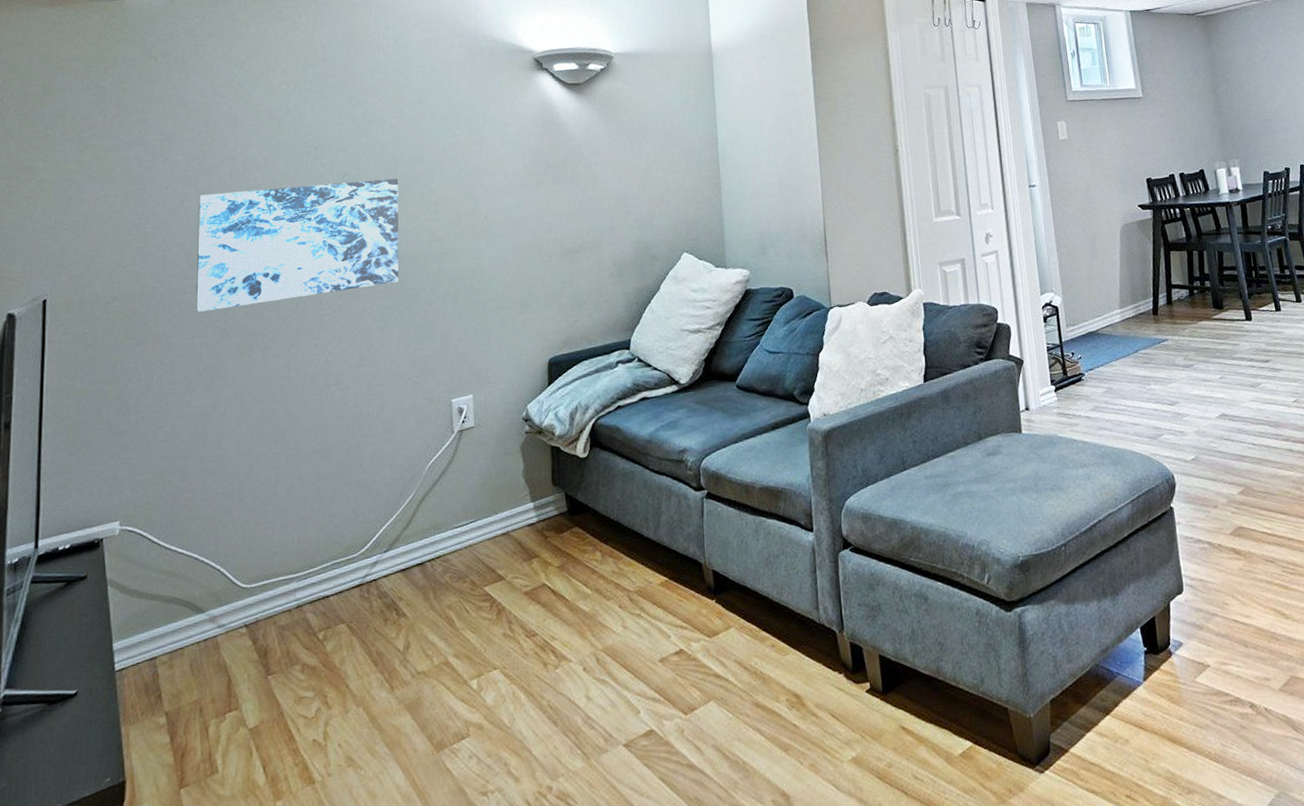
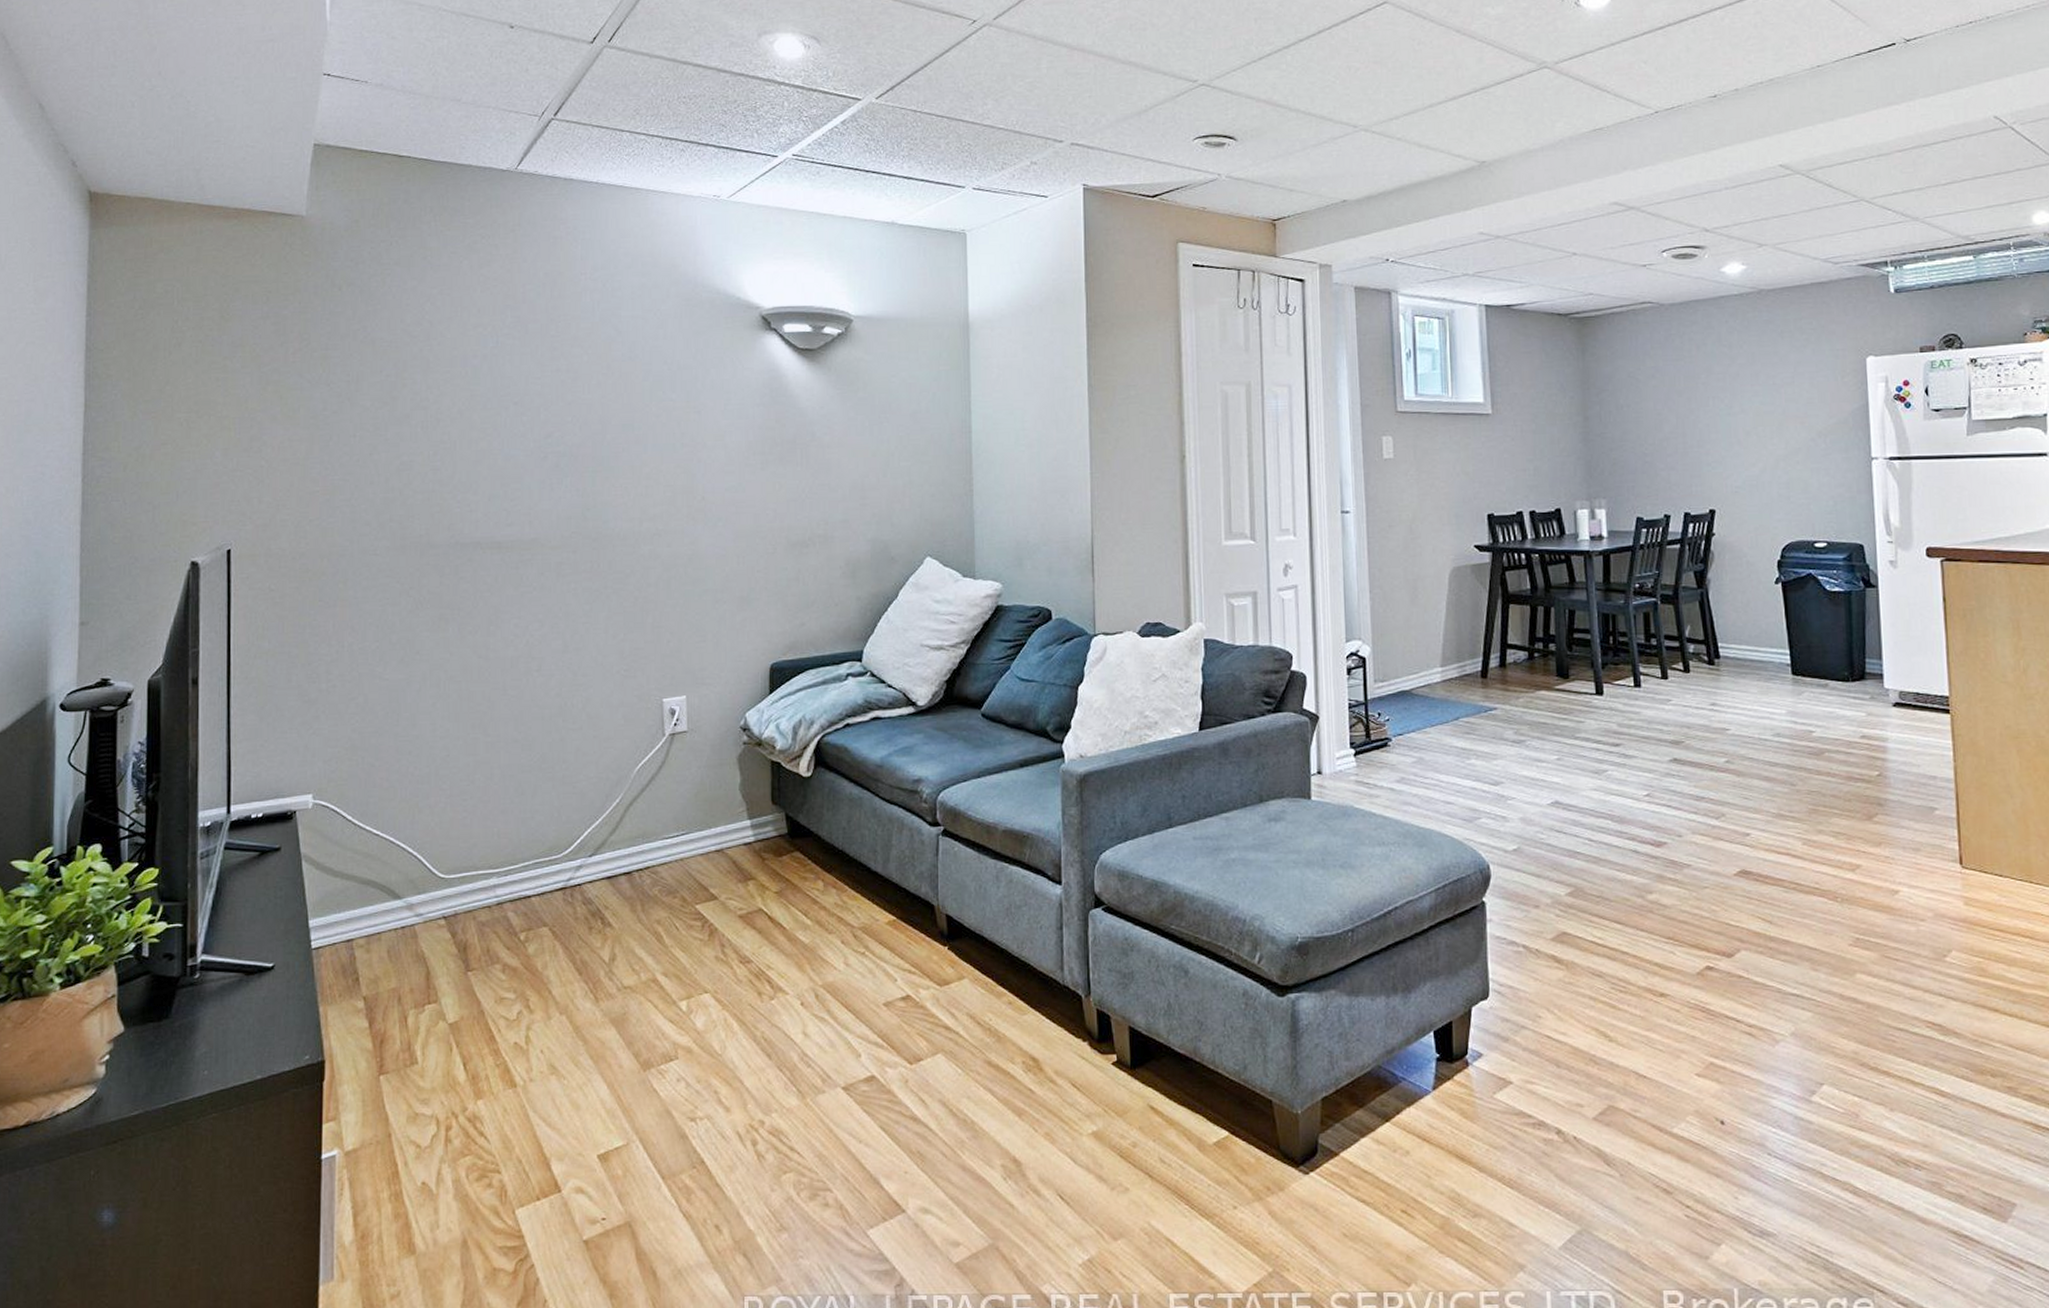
wall art: present [196,178,399,312] -> none [388,444,607,577]

